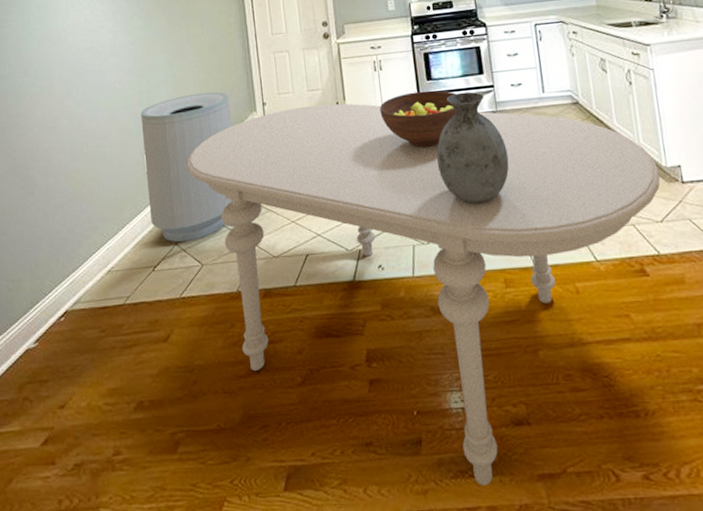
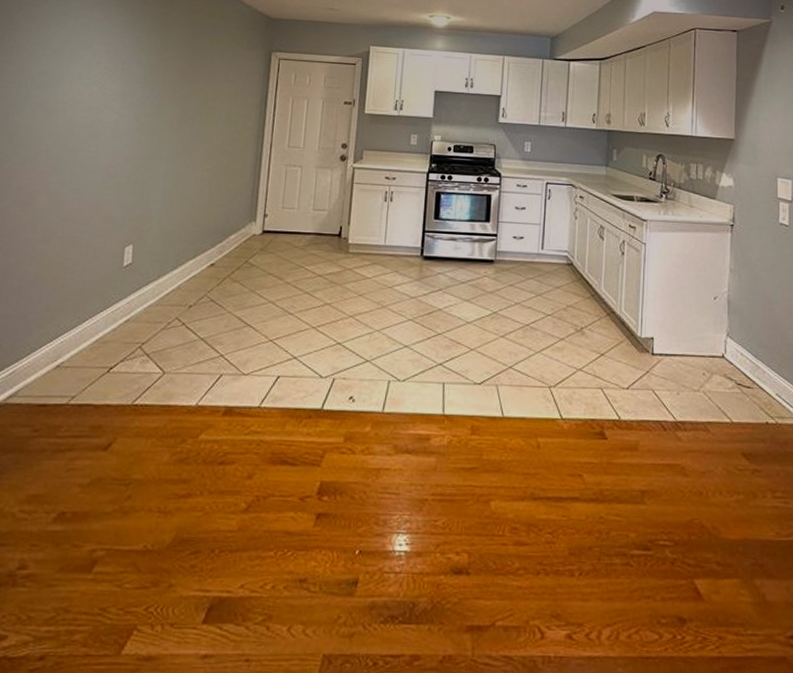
trash can: present [140,91,233,243] -> none [117,192,230,346]
dining table: present [186,103,661,485] -> none [169,224,634,633]
fruit bowl: present [379,90,457,148] -> none [381,228,461,285]
vase: present [436,91,509,204] -> none [428,236,498,347]

